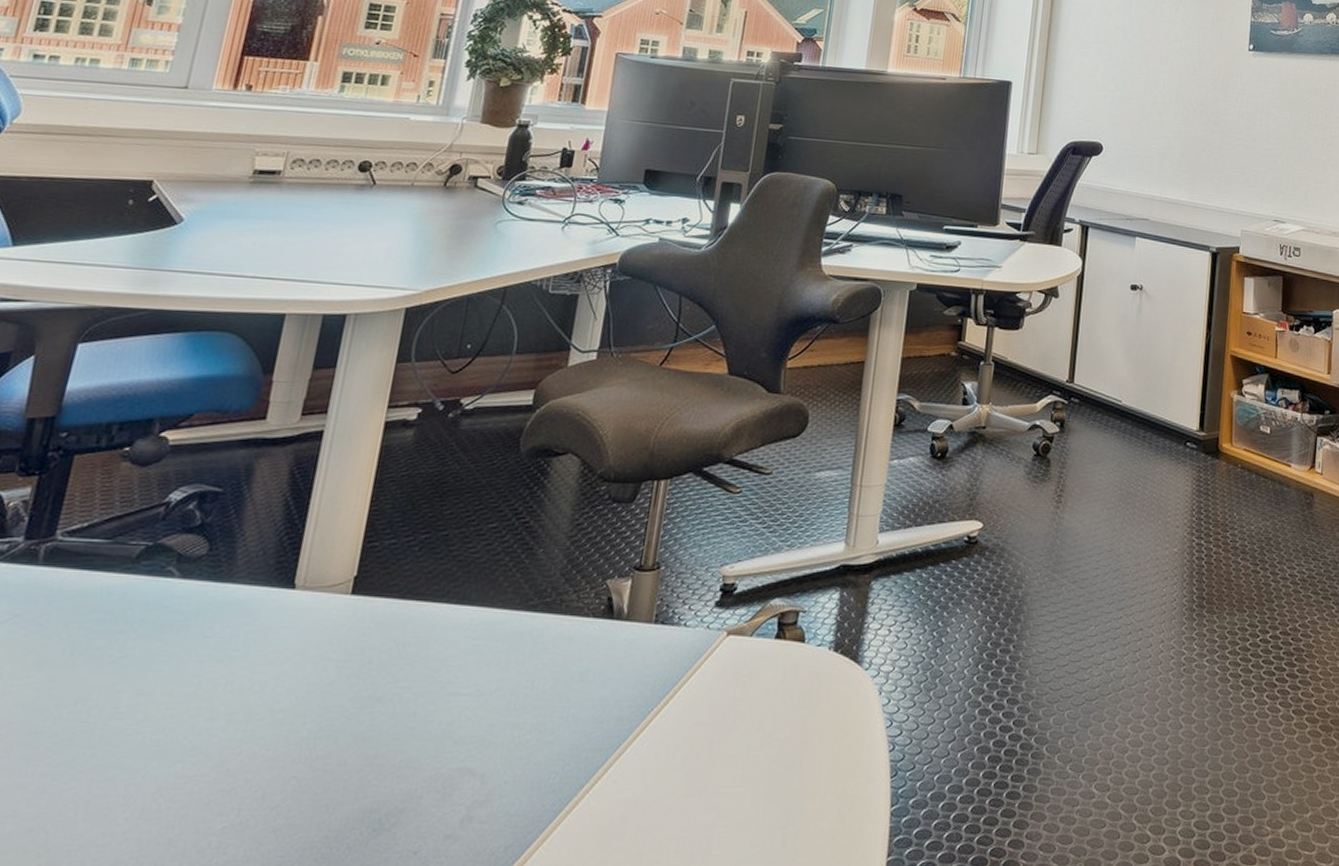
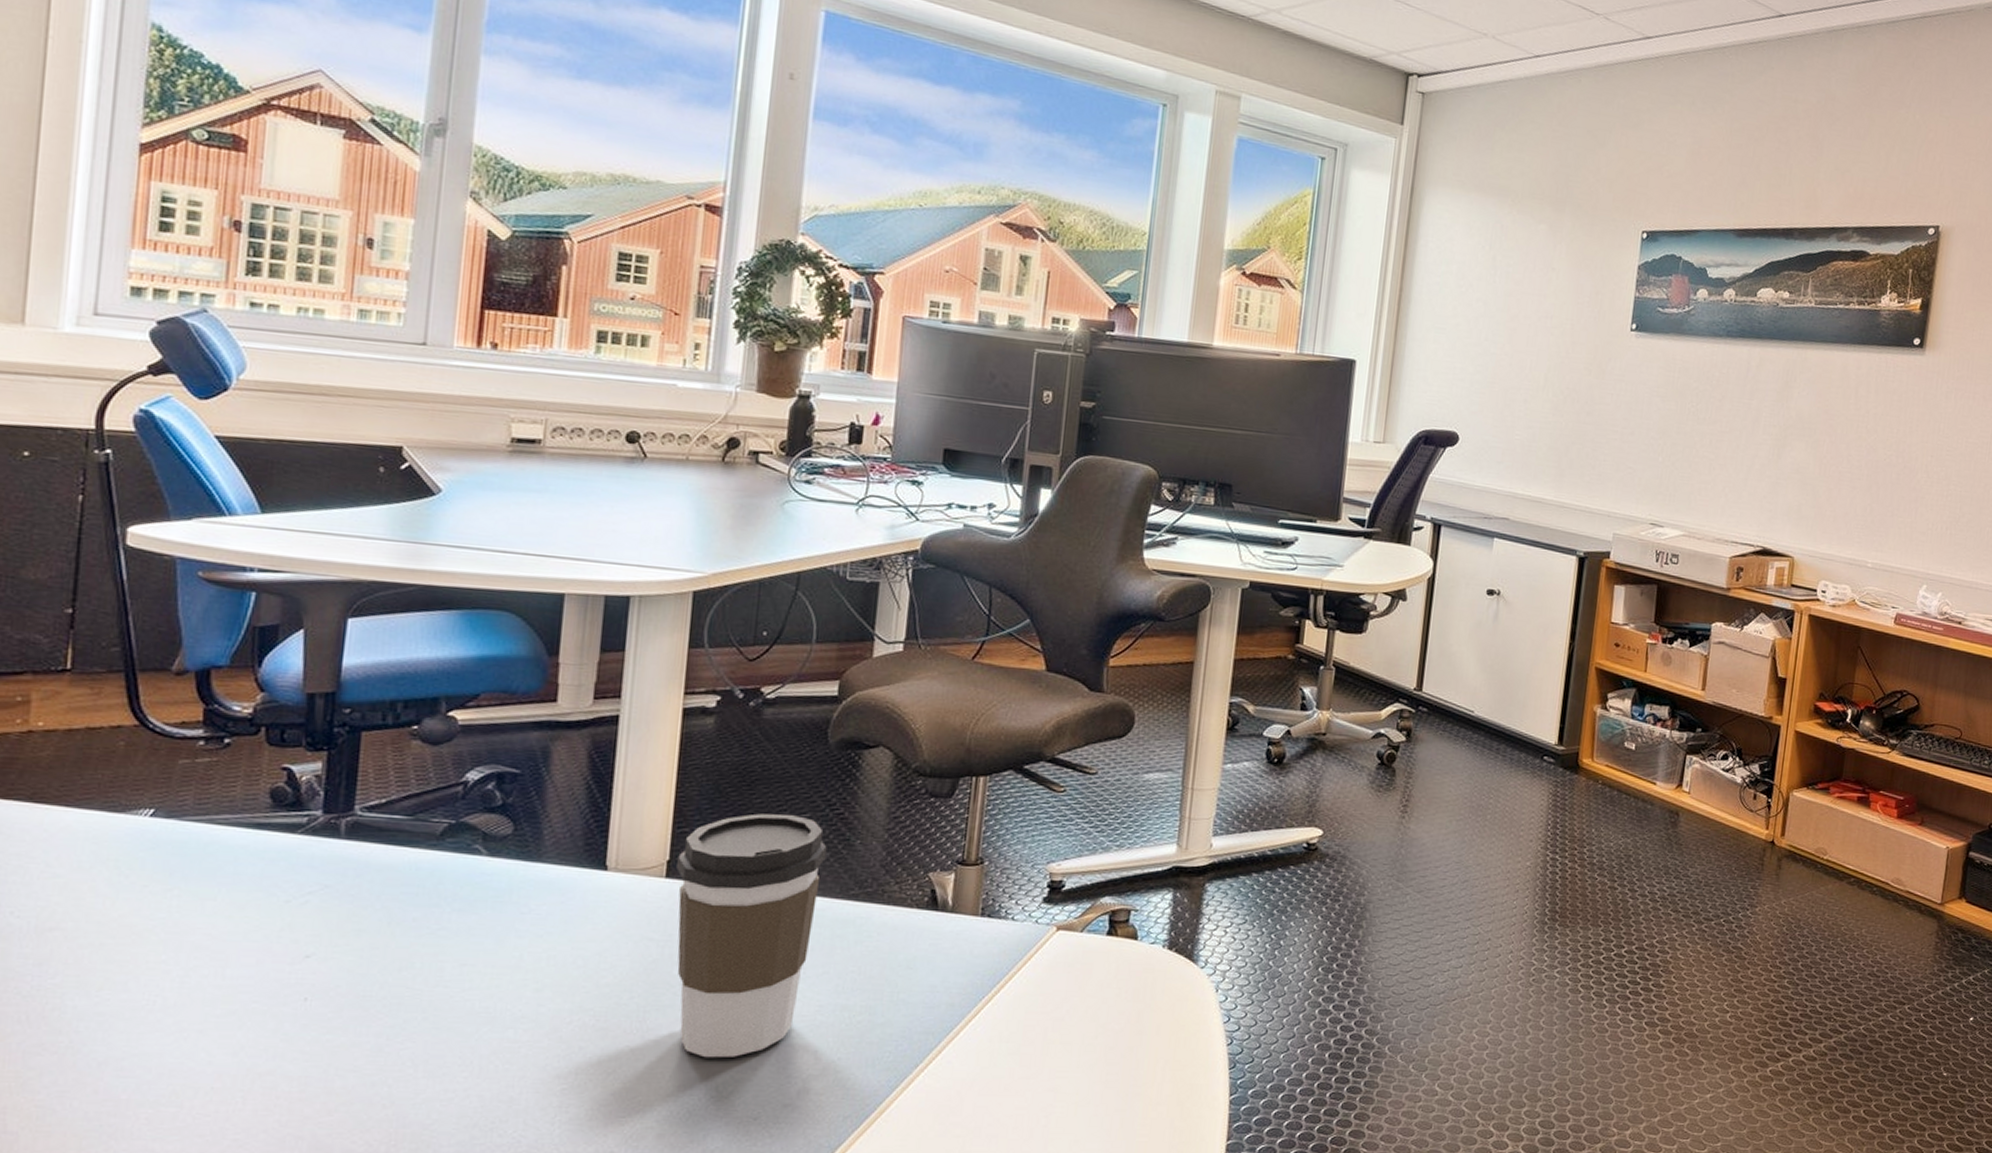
coffee cup: none [348,524,511,787] -> present [676,813,827,1058]

